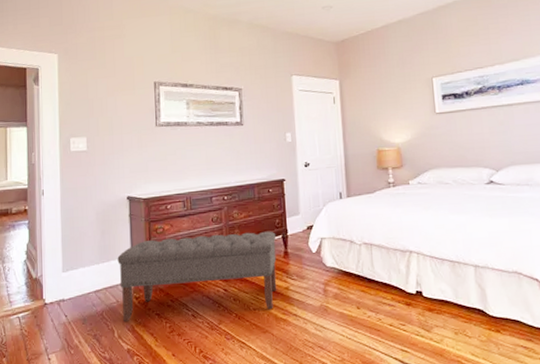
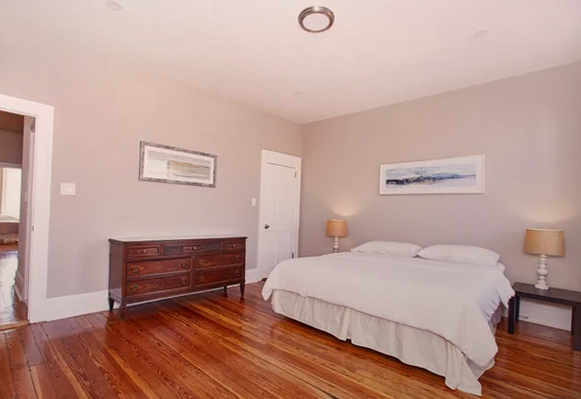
bench: present [117,231,277,321] -> none [96,277,235,345]

